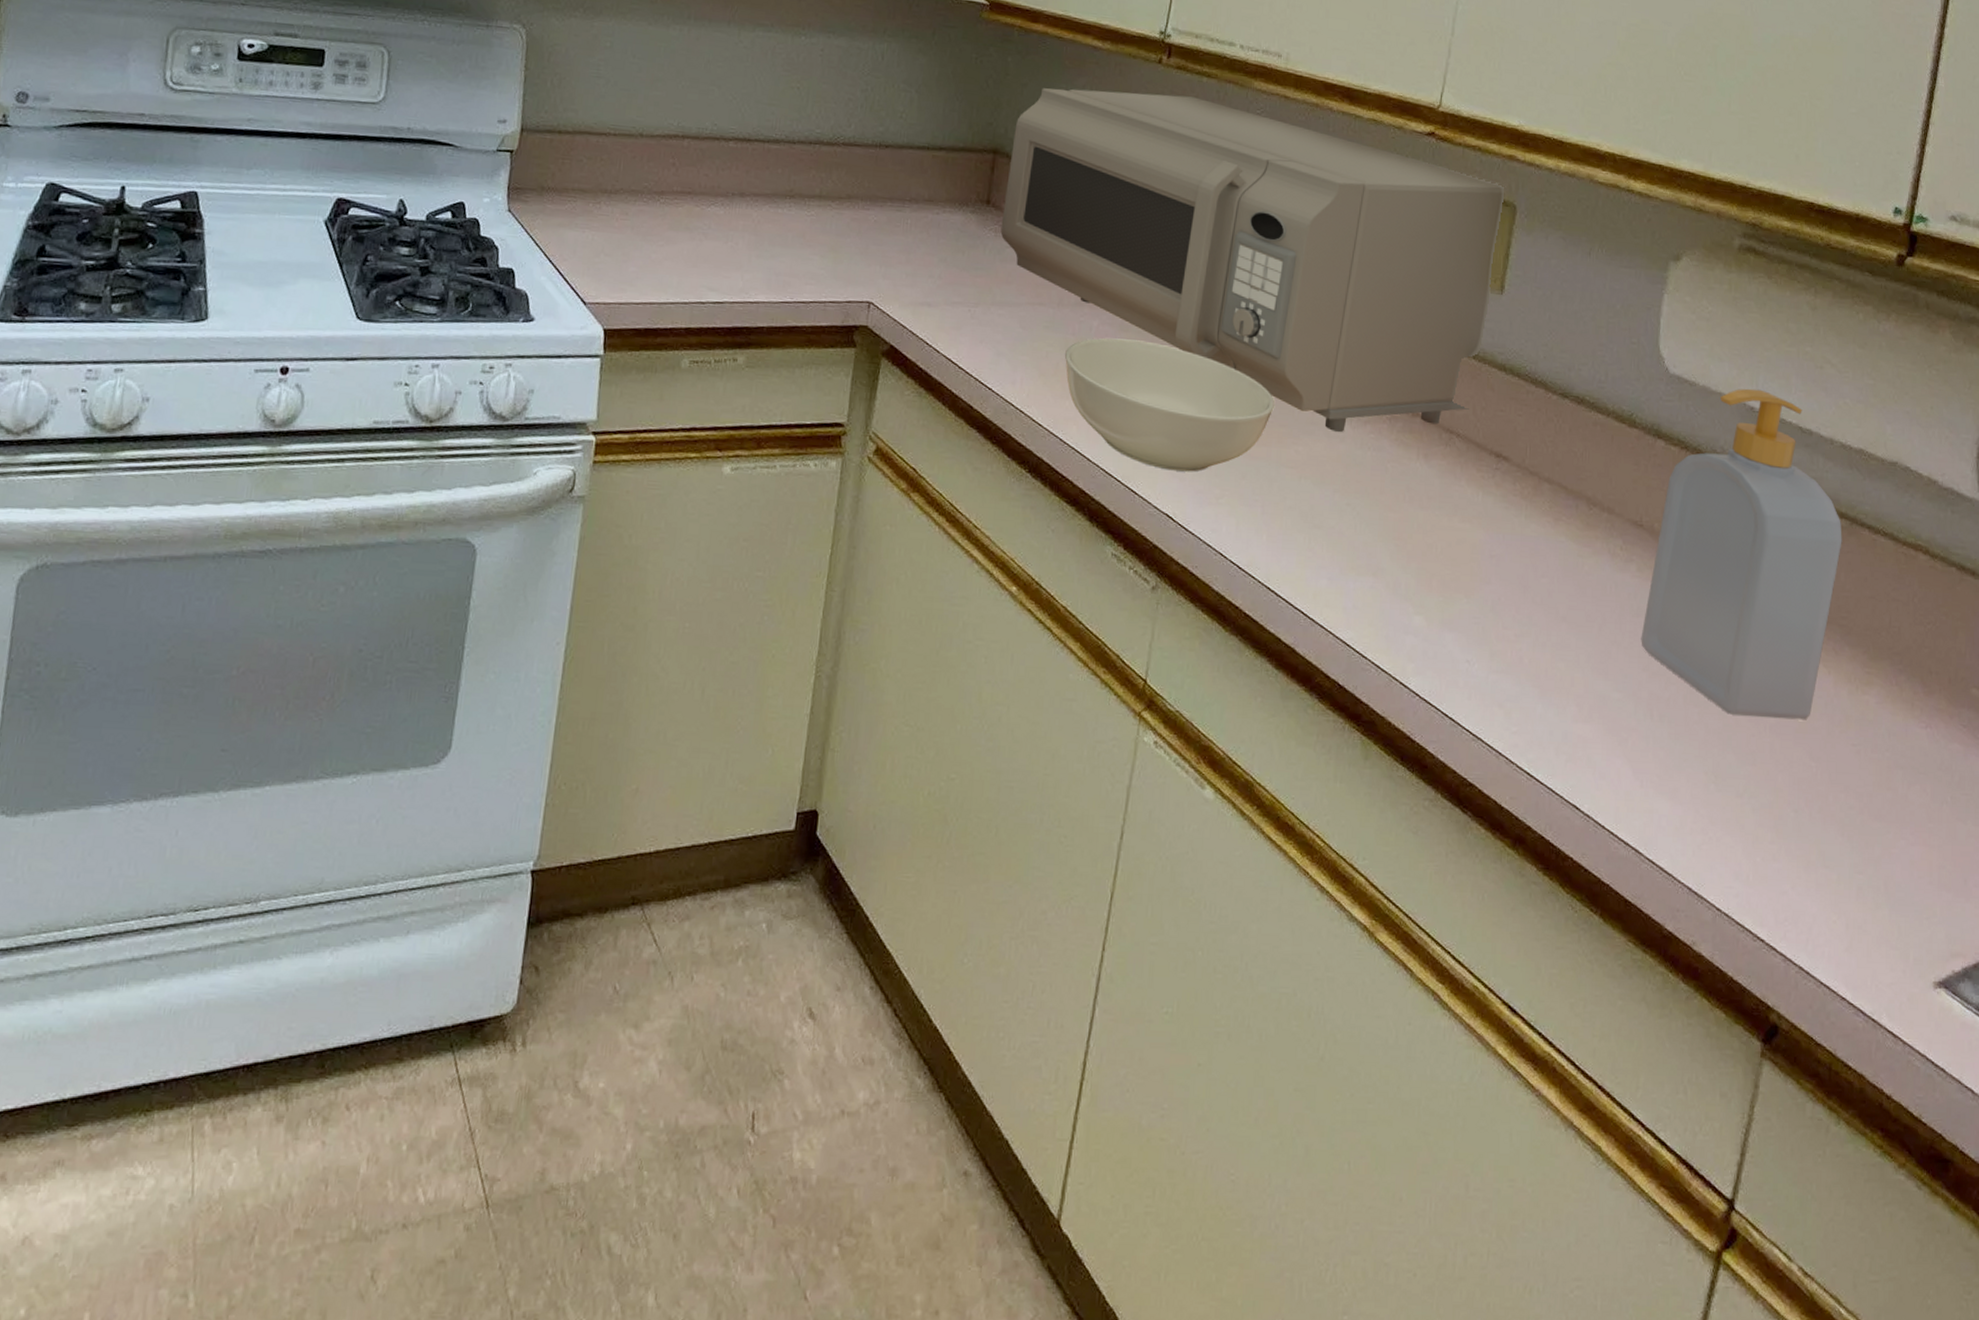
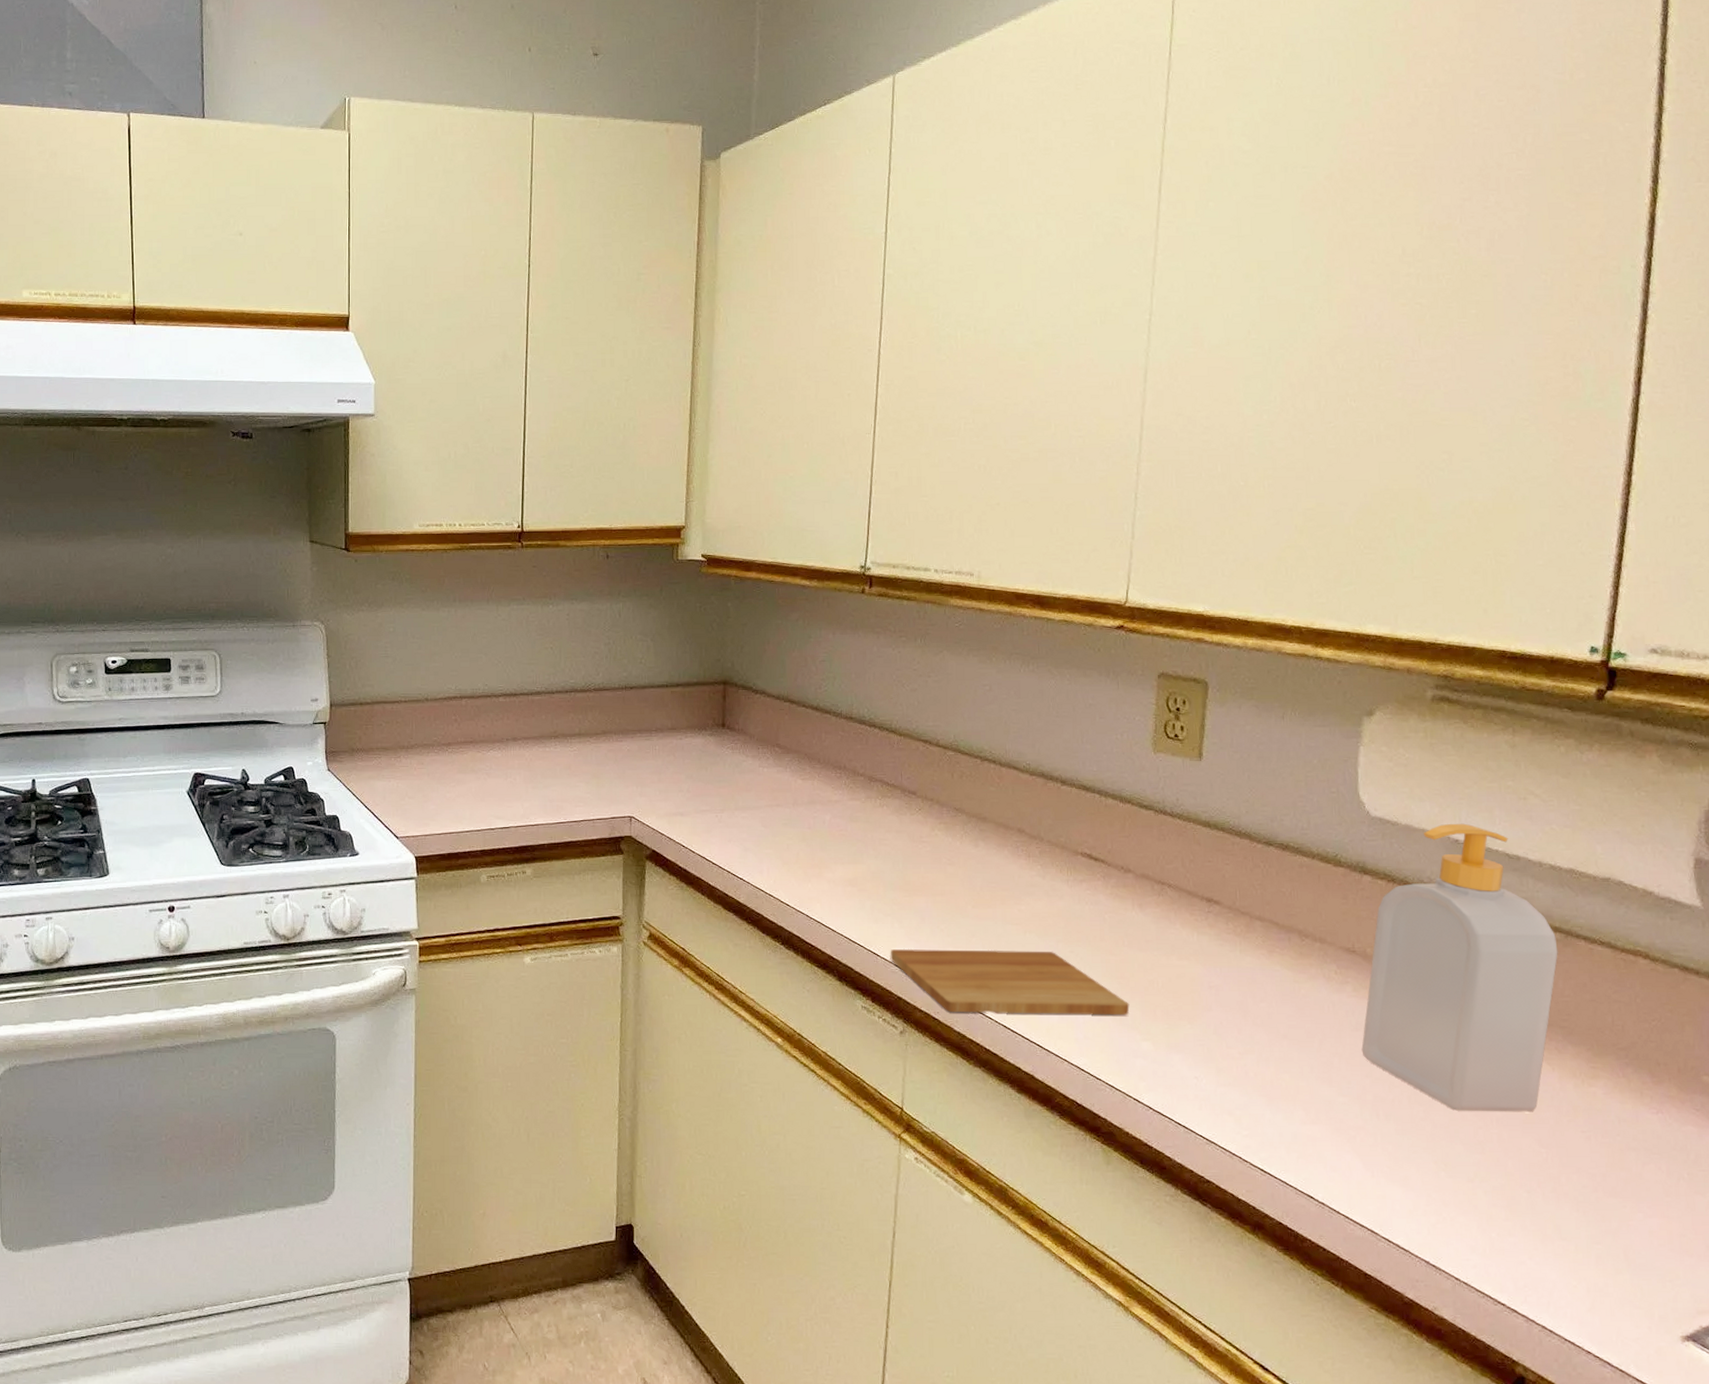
microwave: present [1000,88,1506,433] -> none [736,619,1197,892]
bowl: present [1064,338,1275,472] -> none [803,828,996,934]
cutting board: none [1149,487,1405,583] -> present [890,948,1130,1016]

